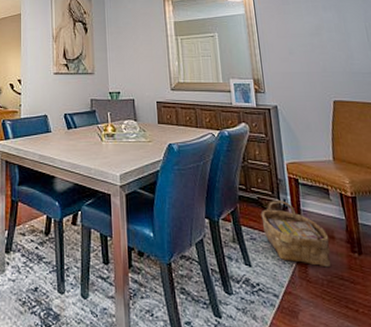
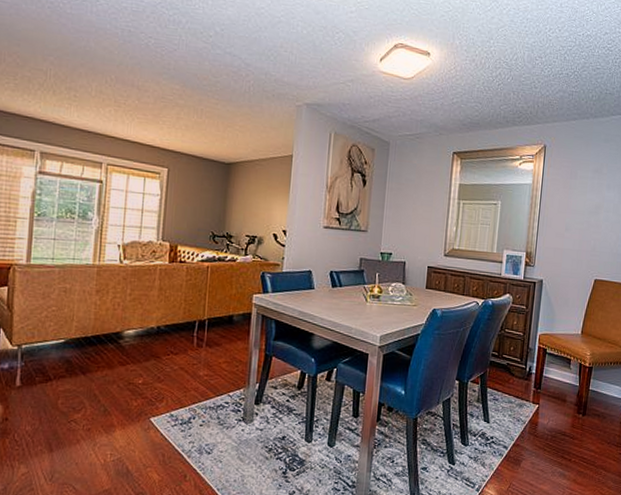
woven basket: present [261,201,331,268] -> none [506,367,562,425]

